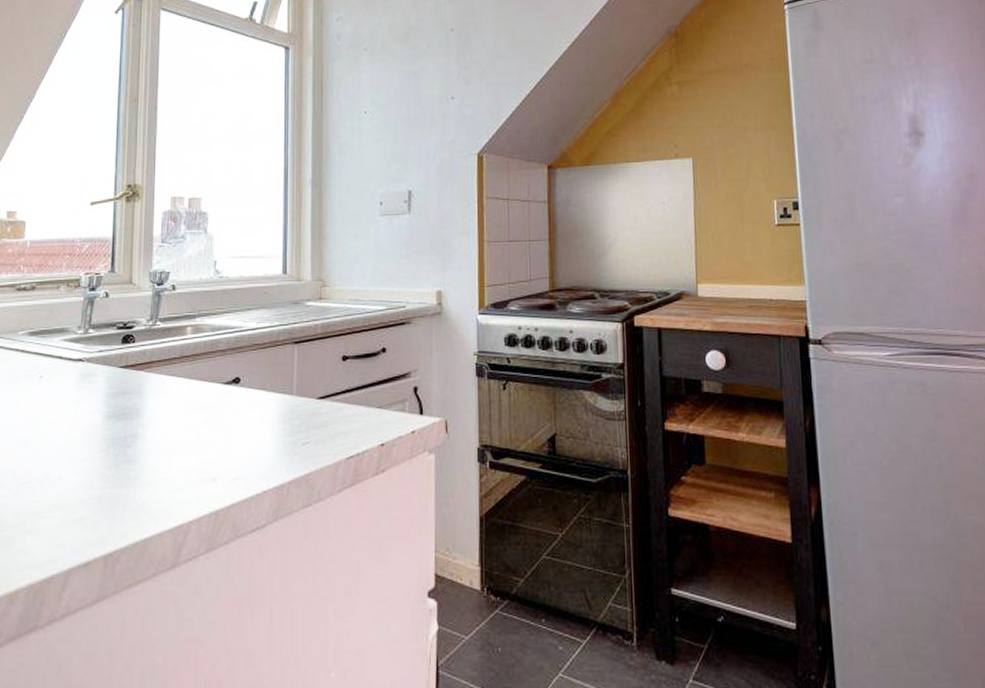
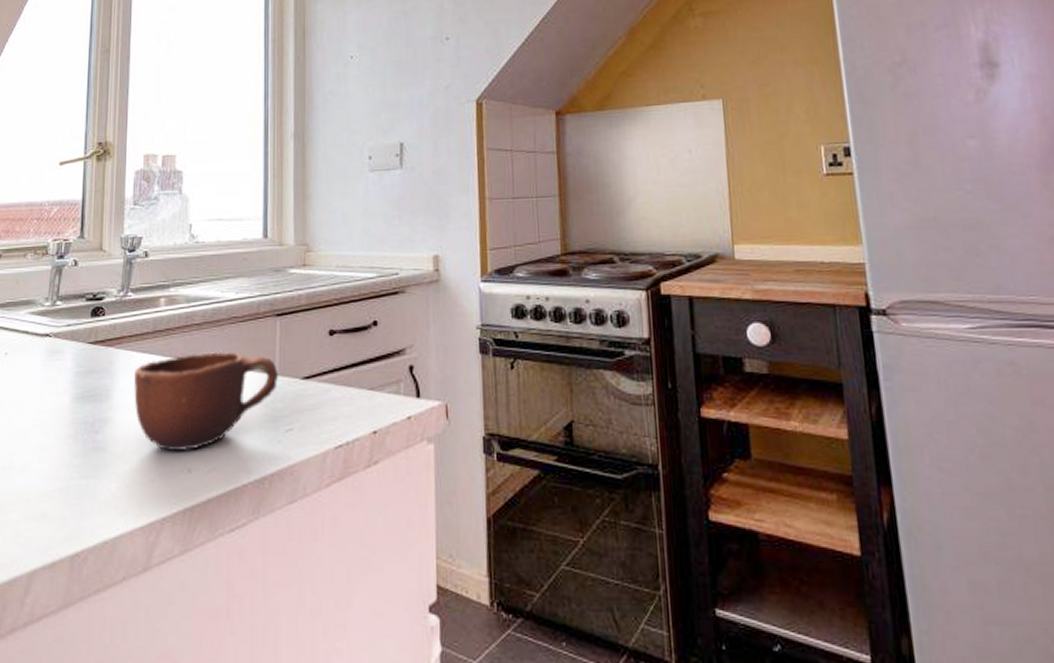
mug: none [163,375,297,463] -> present [134,352,279,452]

